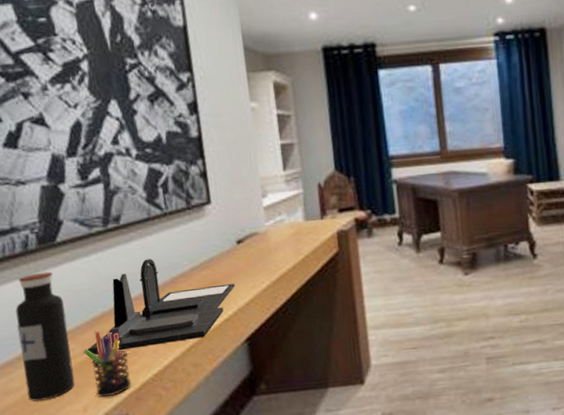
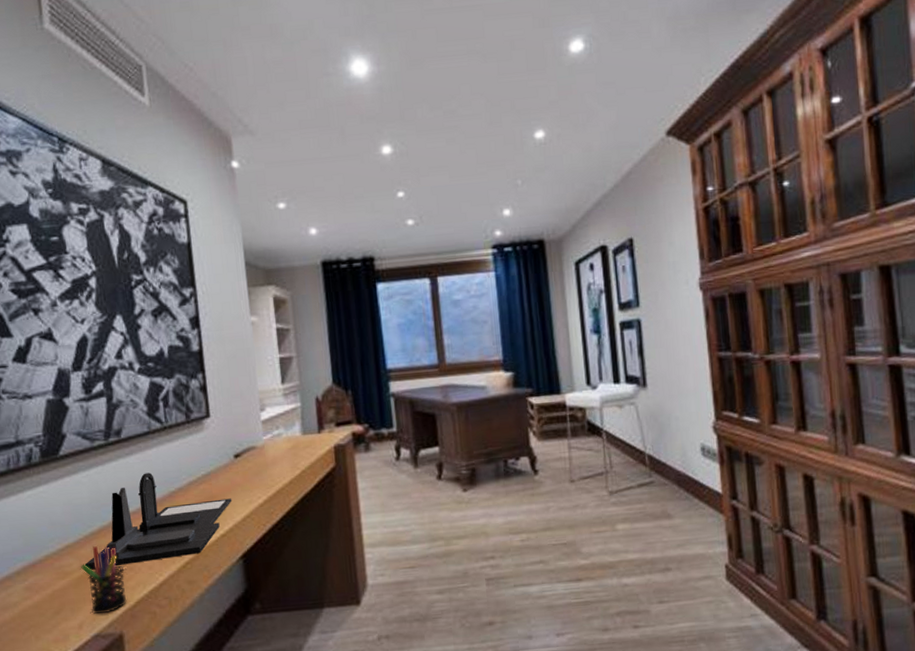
water bottle: present [15,271,75,401] -> none [17,485,72,617]

